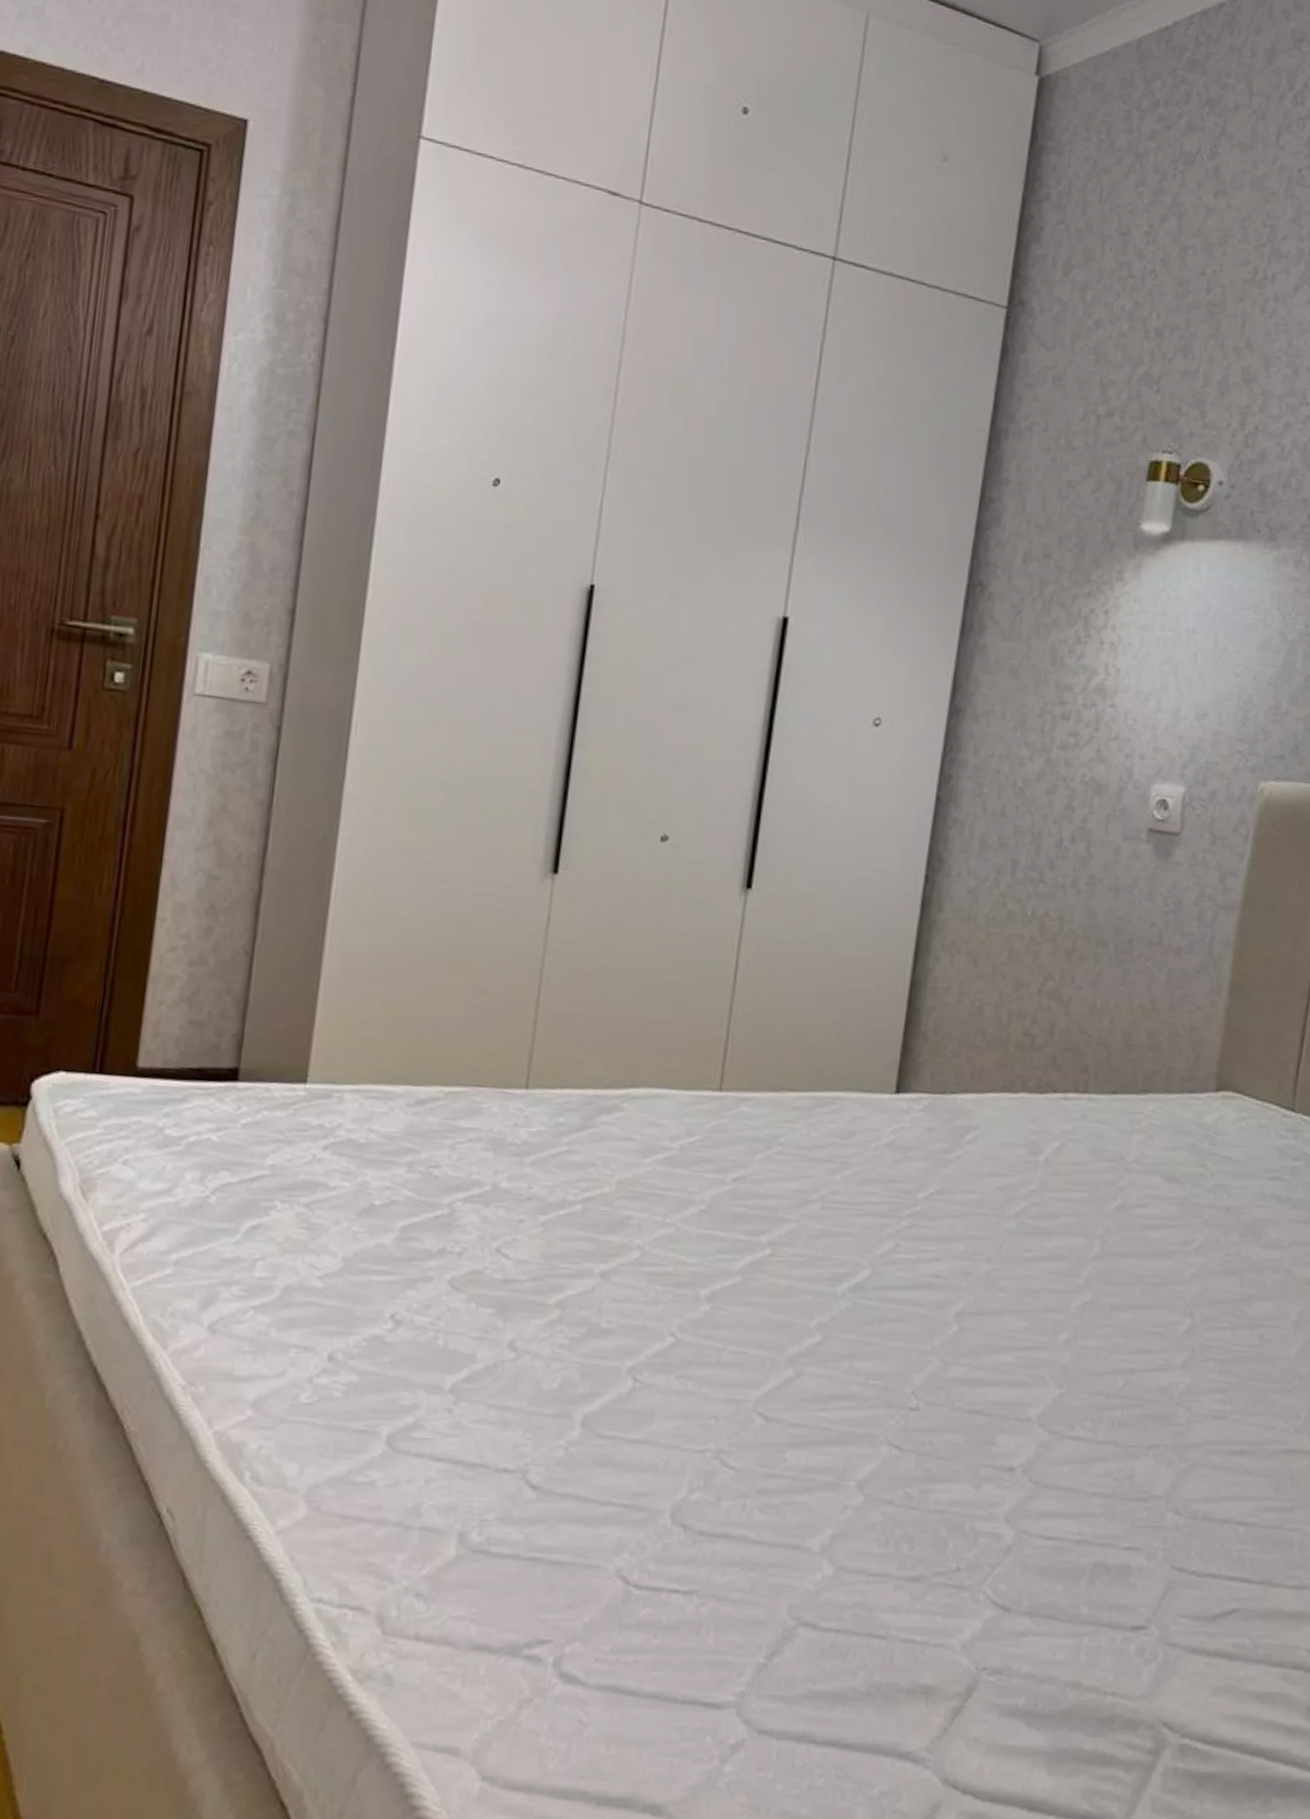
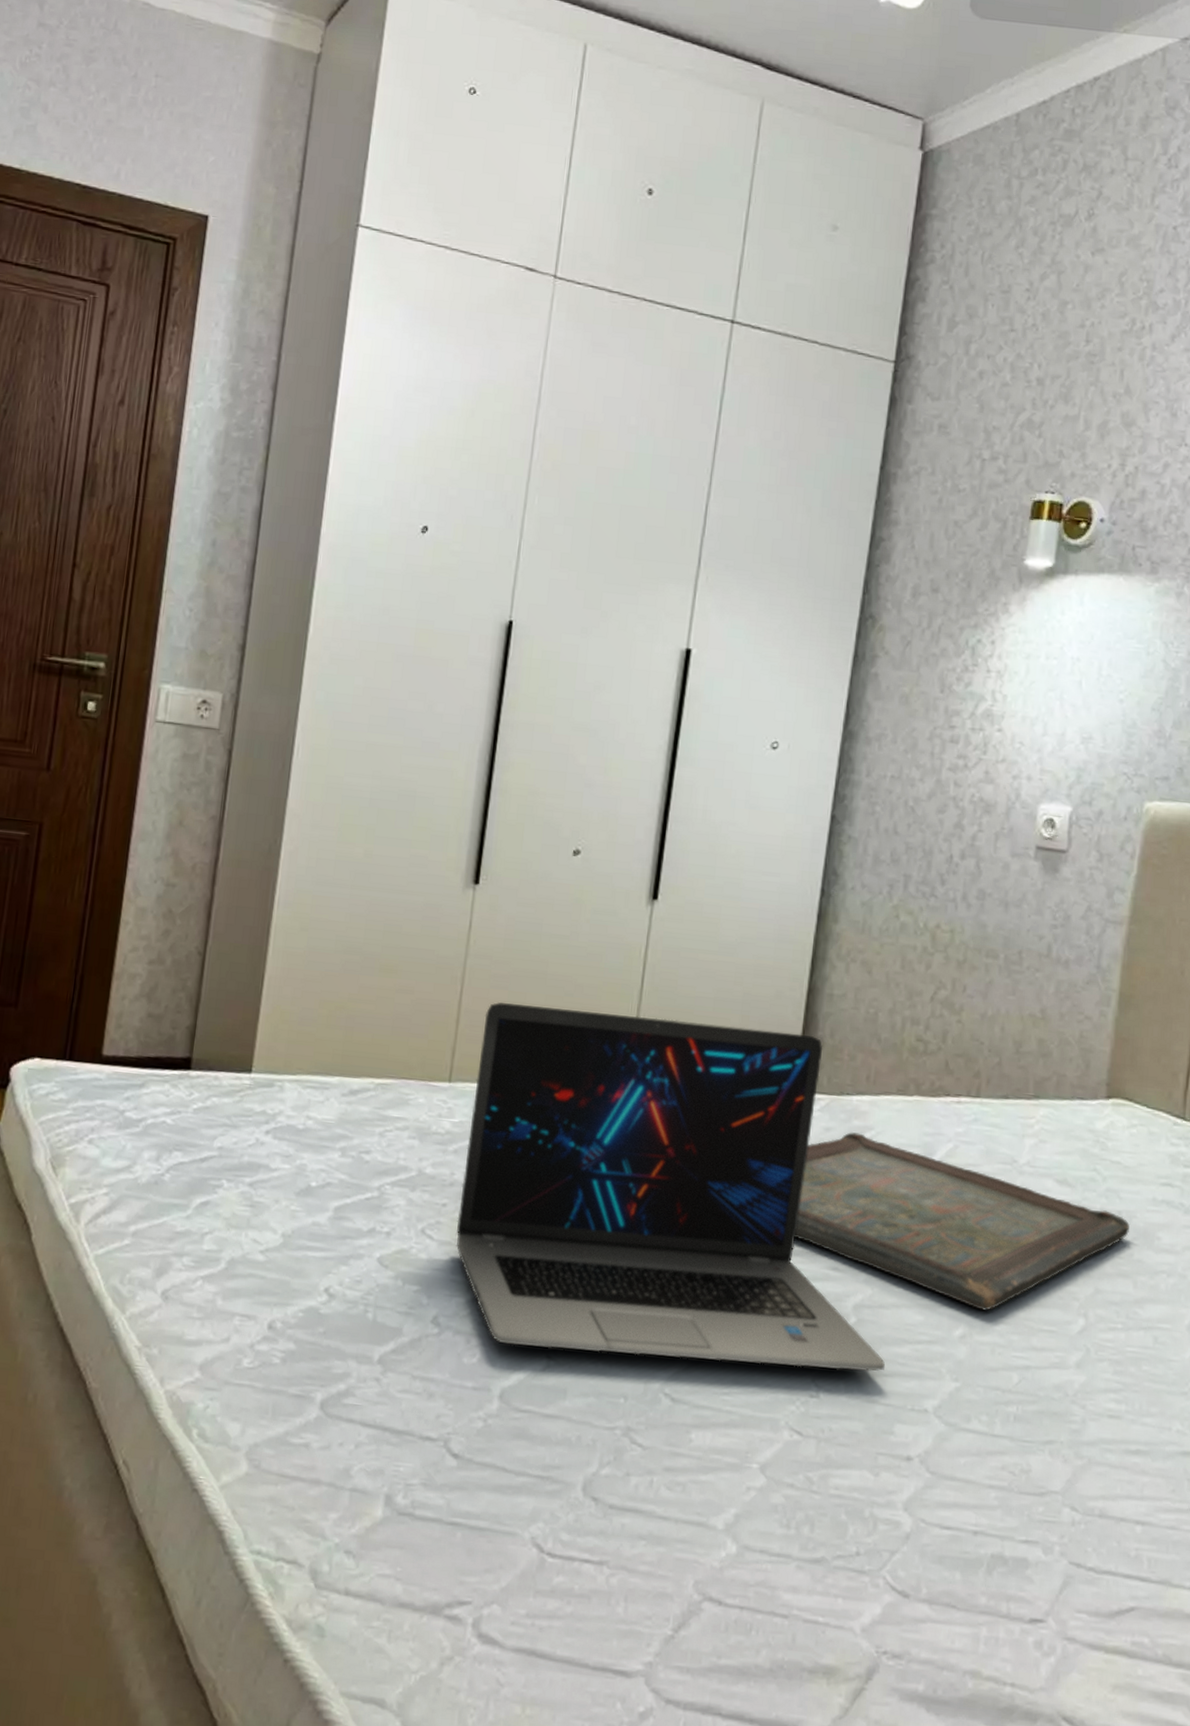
laptop: none [534,1001,988,1382] -> present [455,1002,886,1372]
serving tray: none [895,1132,1237,1314] -> present [795,1132,1129,1311]

